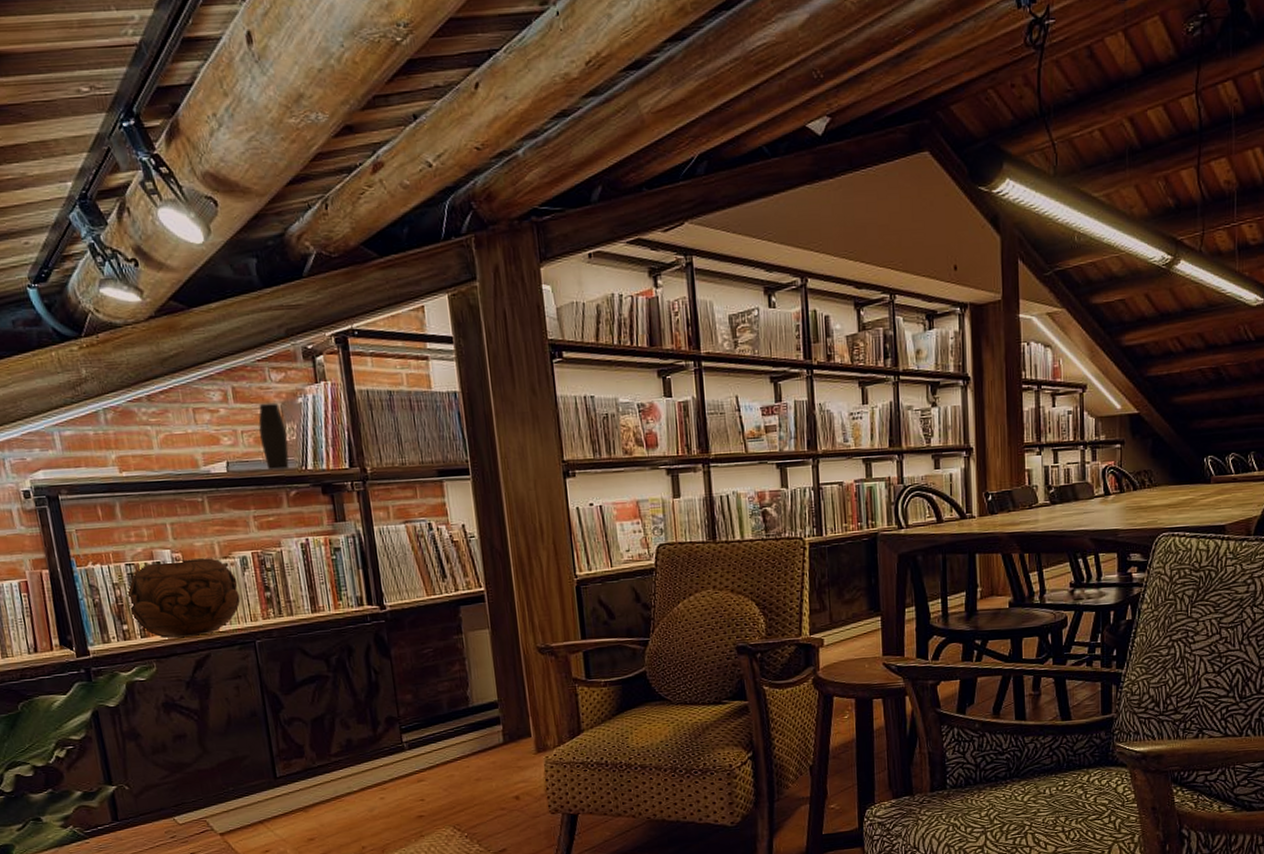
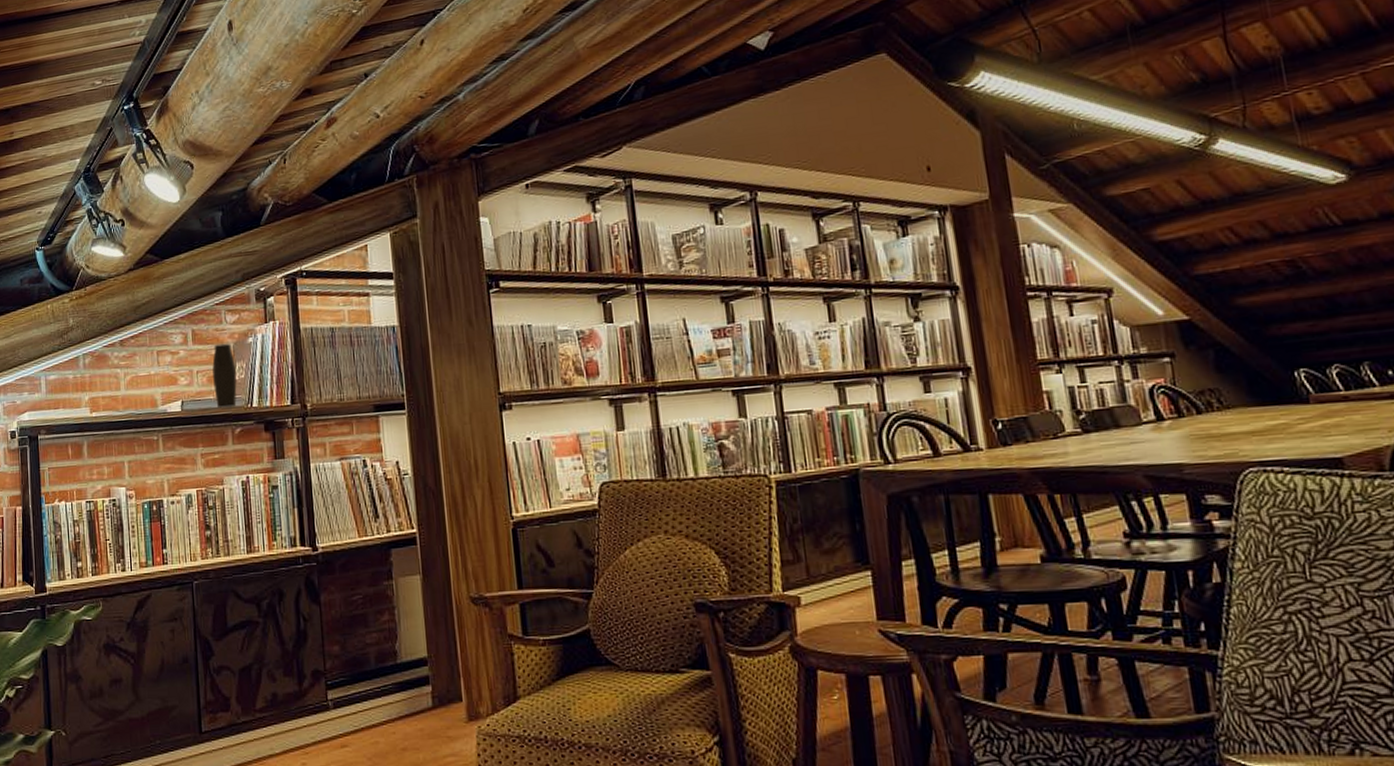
decorative bowl: present [126,558,240,638] -> none [84,495,183,577]

